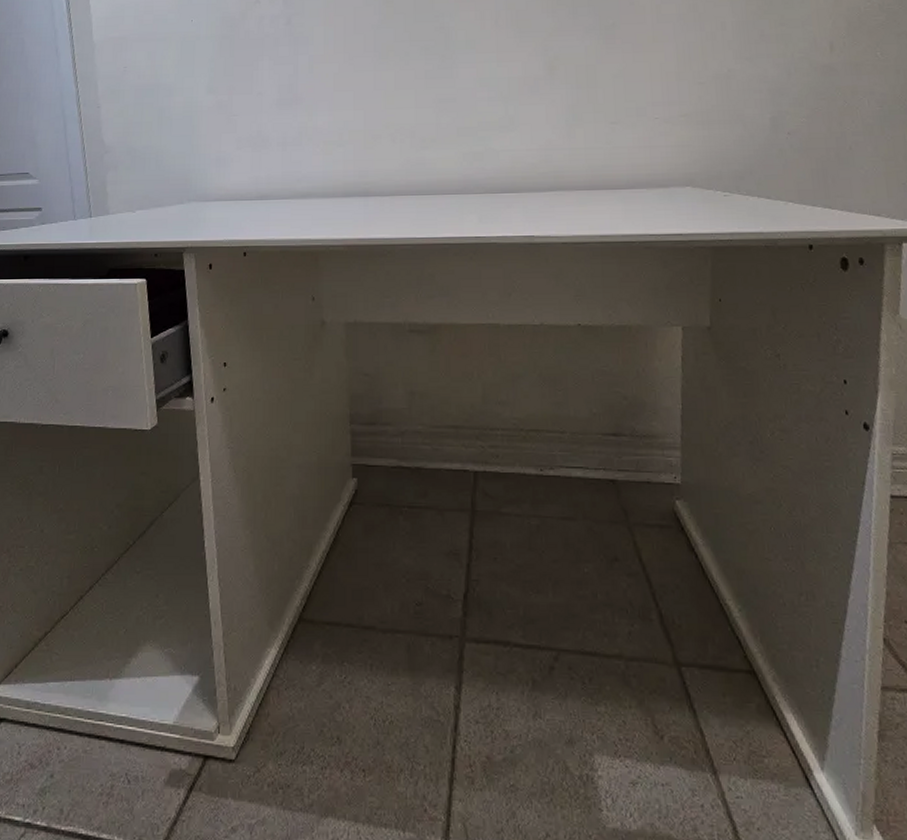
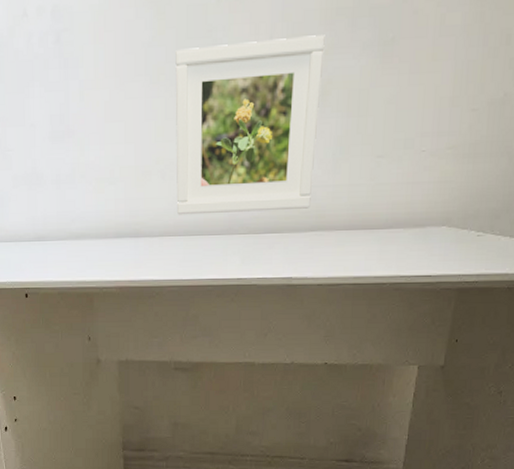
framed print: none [404,20,549,175] -> present [175,35,325,215]

